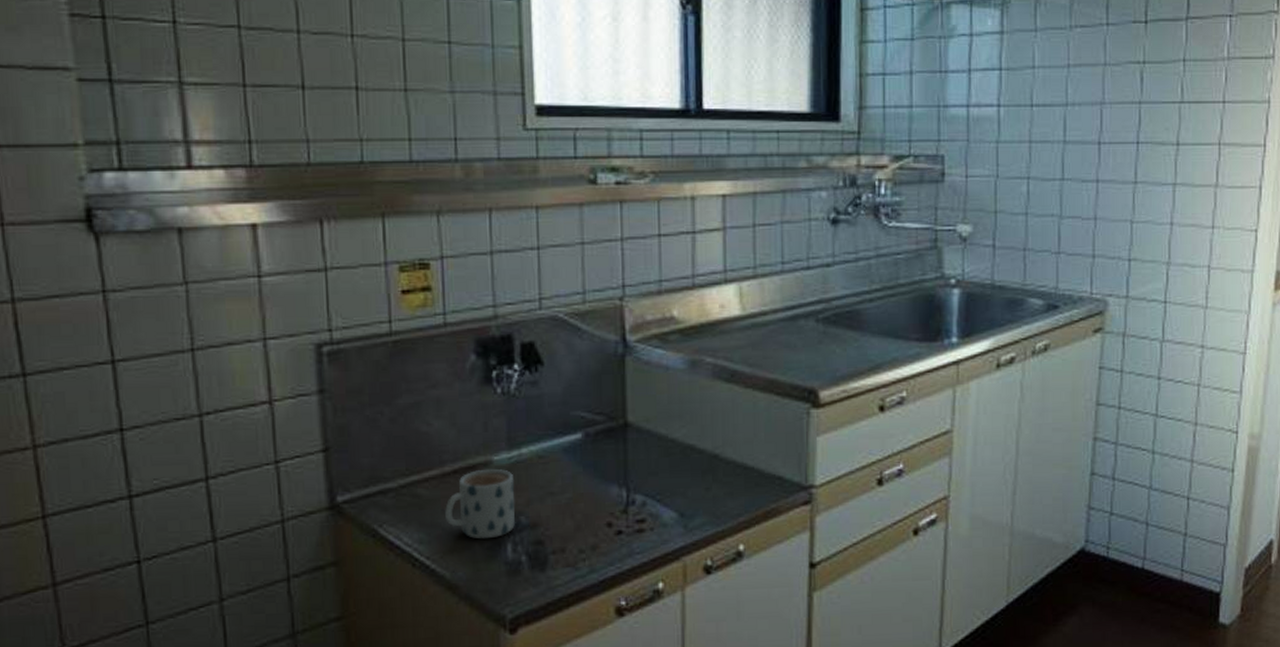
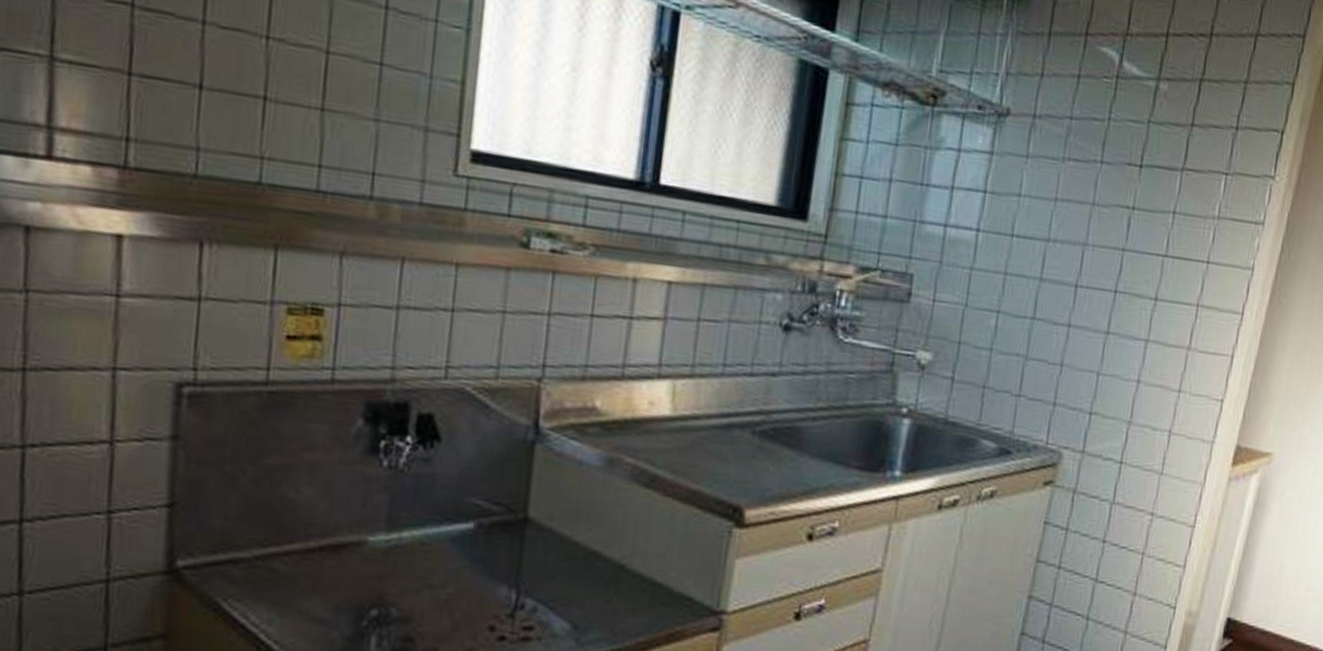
mug: present [445,468,516,540] -> none [303,549,390,629]

